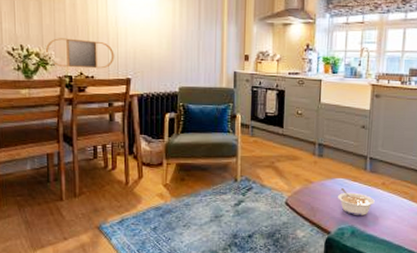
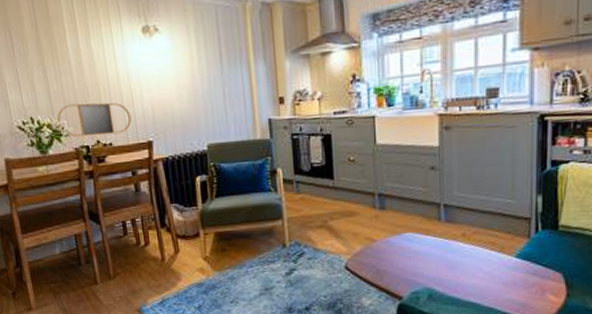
legume: present [338,188,375,215] -> none [408,244,454,275]

